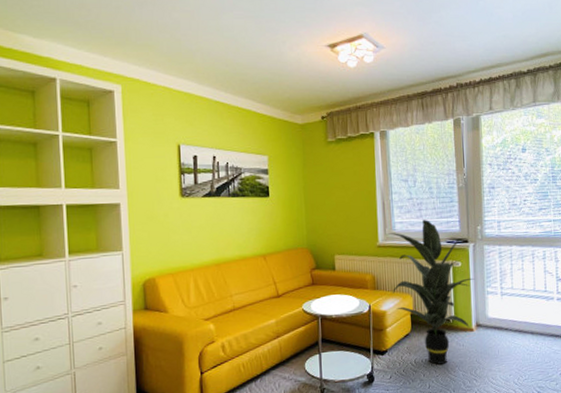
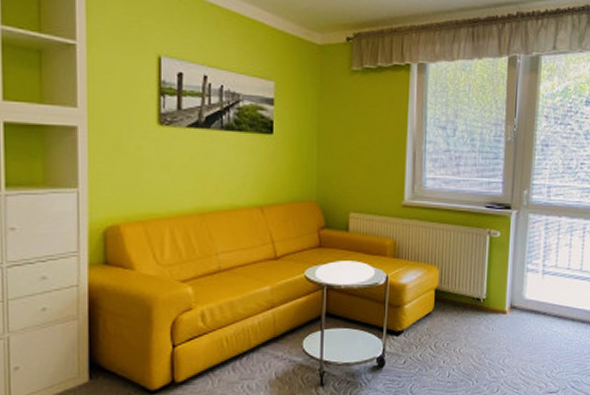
indoor plant: present [386,219,475,365] -> none [414,176,514,350]

